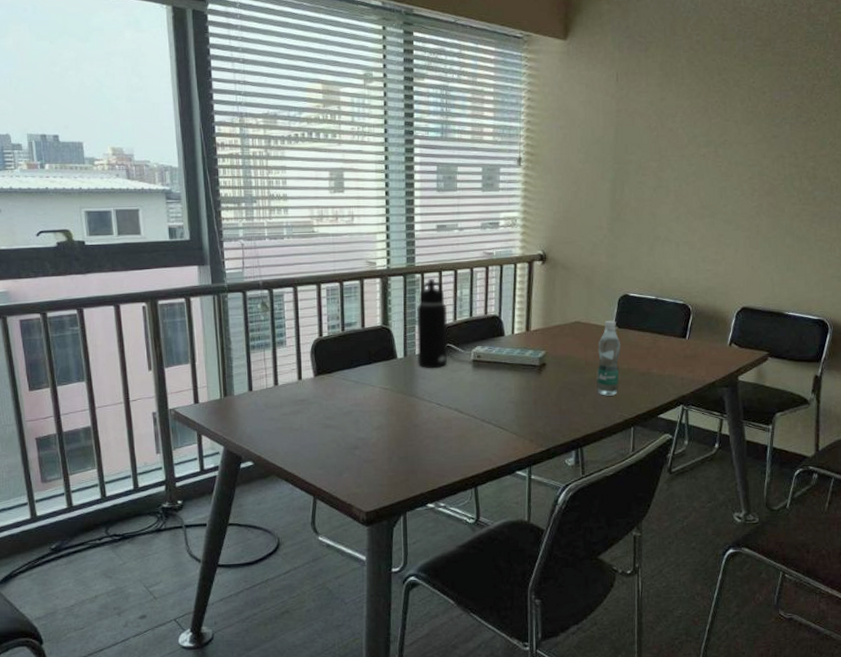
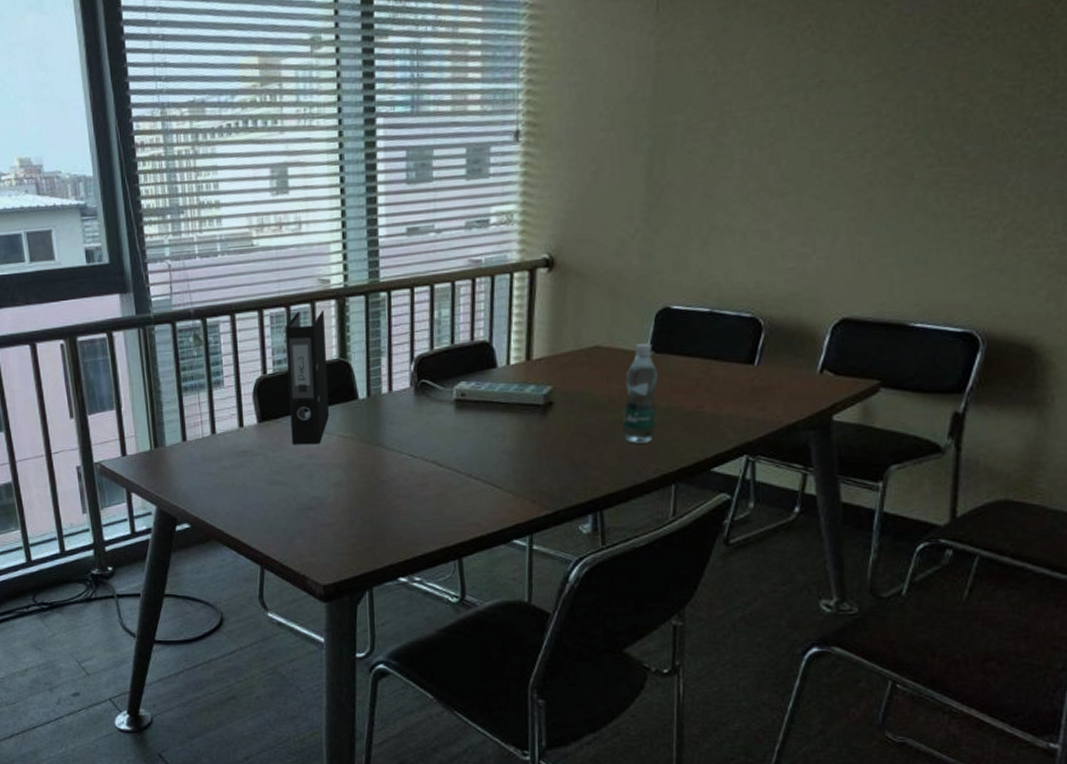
binder: none [338,286,374,395] -> present [284,310,329,445]
water bottle: present [416,278,449,369] -> none [382,296,424,411]

